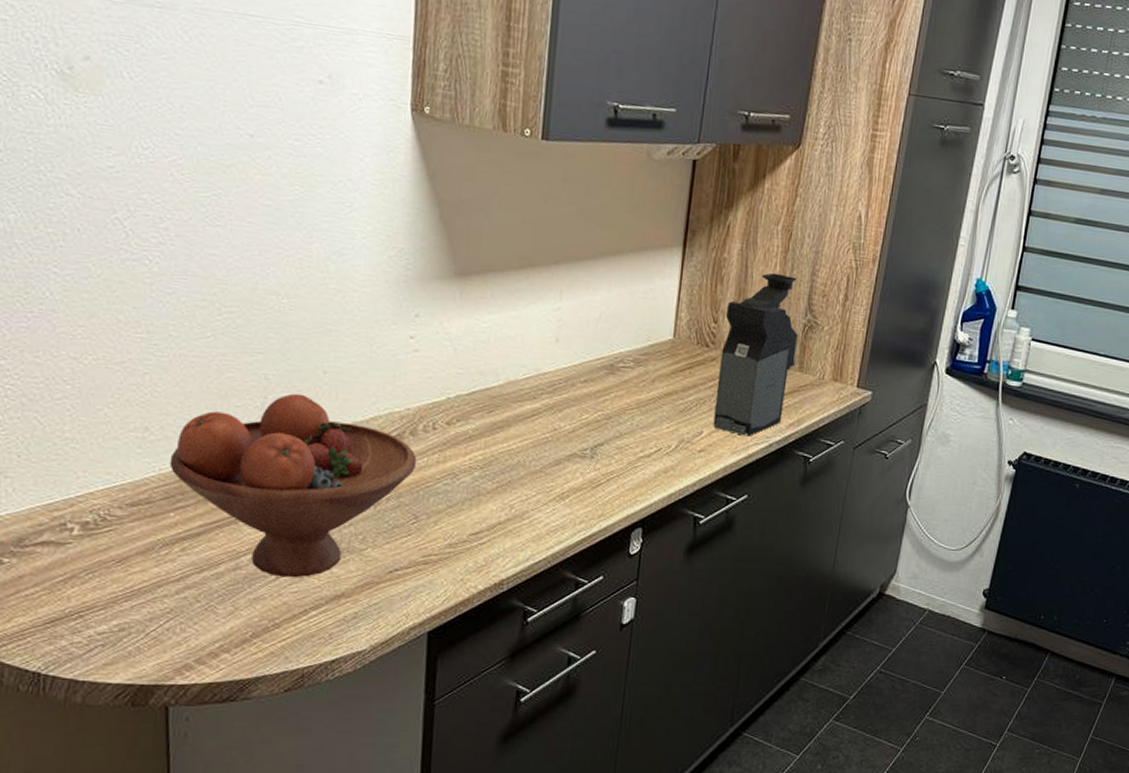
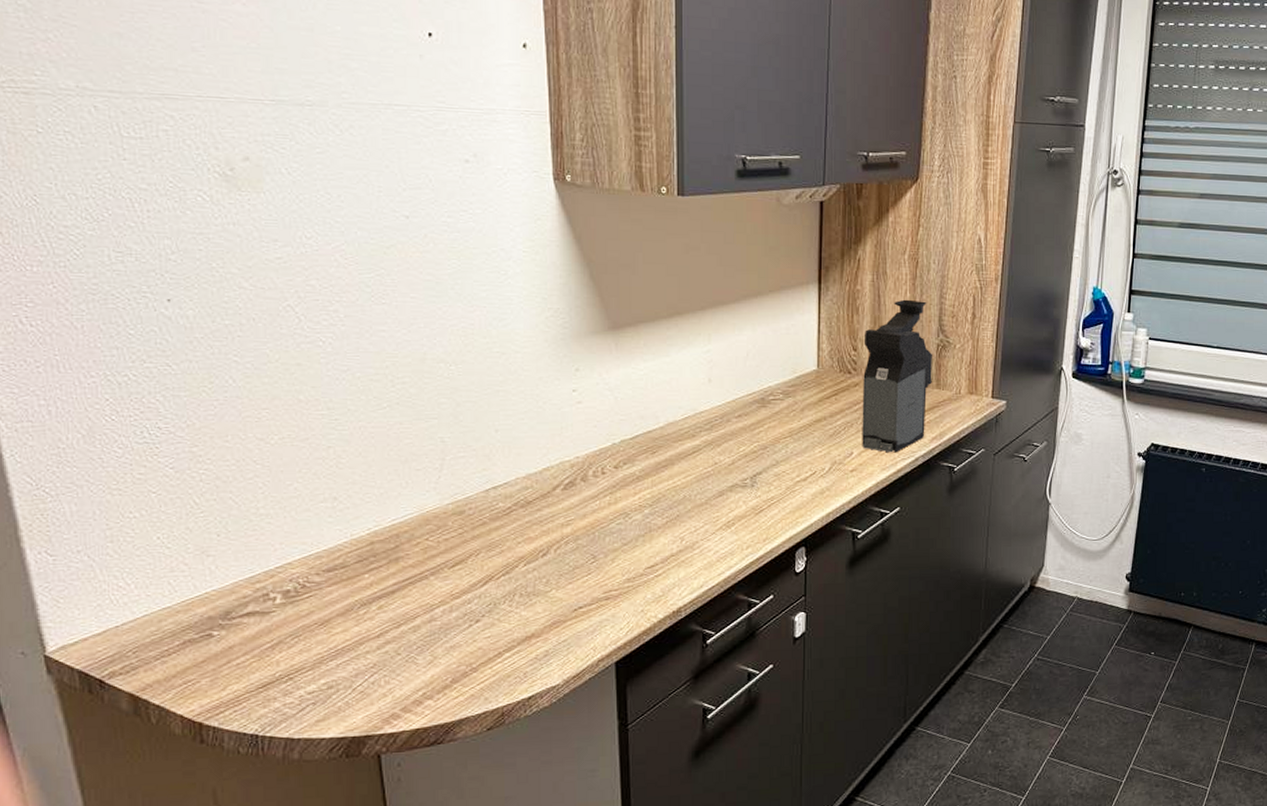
fruit bowl: present [169,393,417,578] -> none [359,453,590,625]

